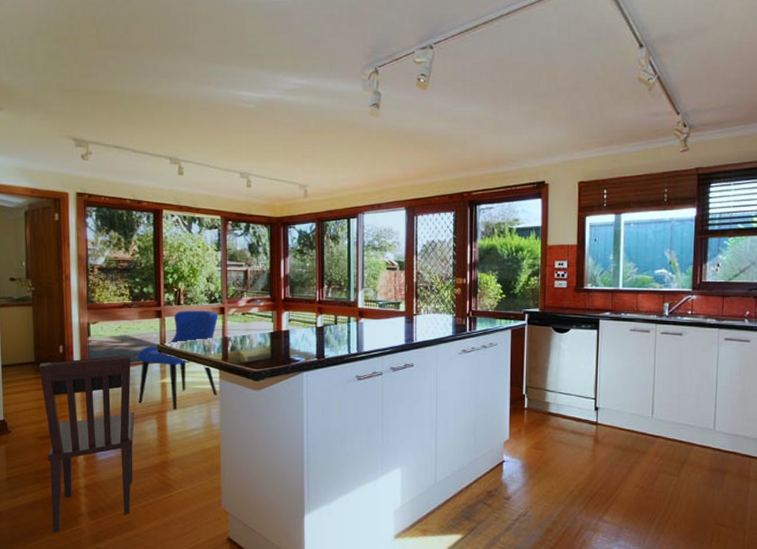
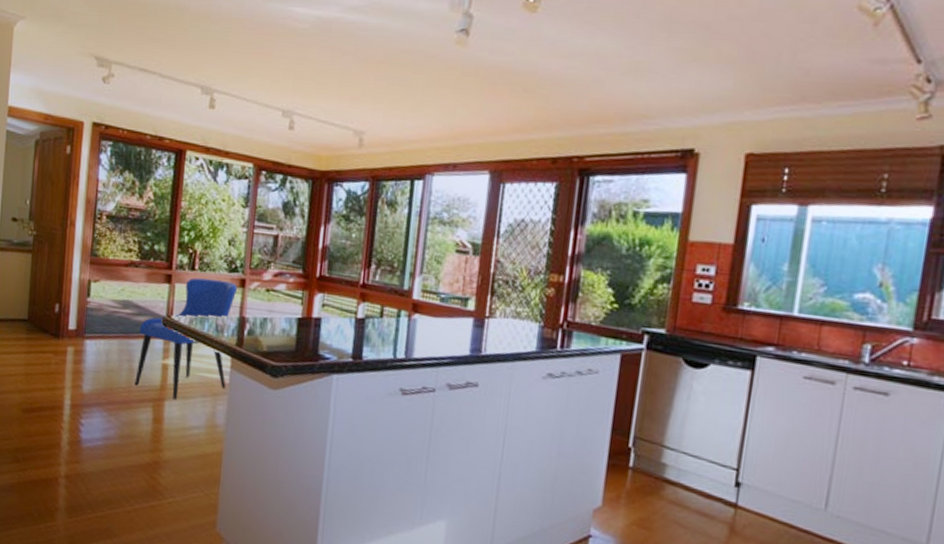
dining chair: present [39,355,134,532] -> none [26,321,132,525]

